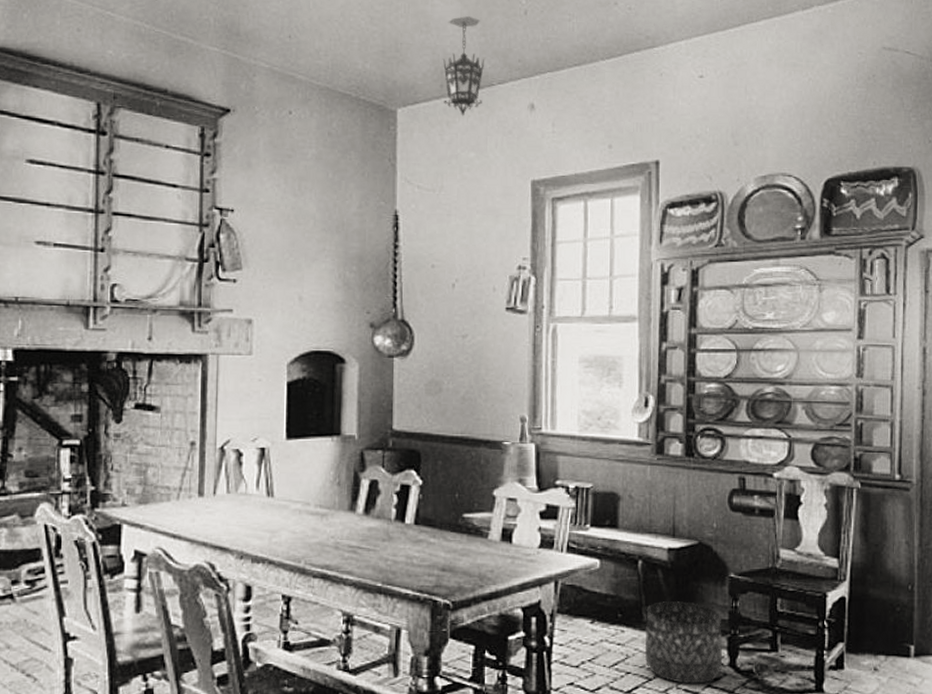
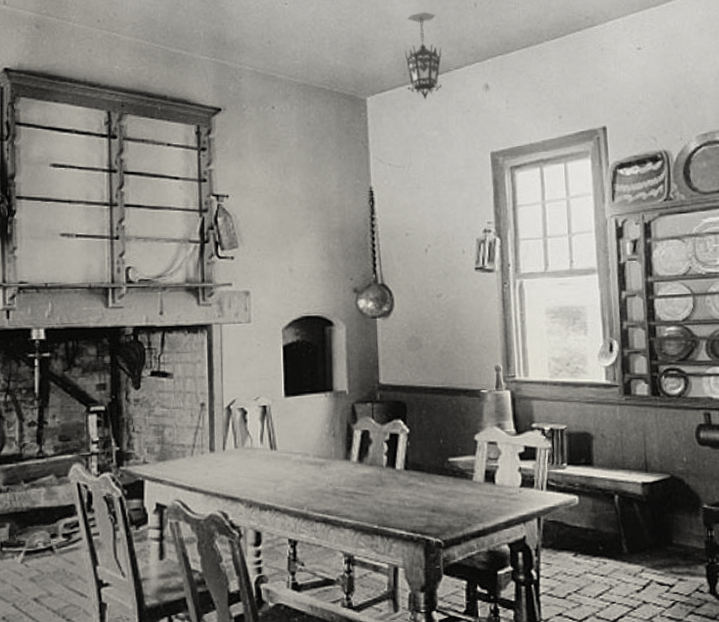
basket: present [644,601,722,684] -> none [626,532,703,612]

